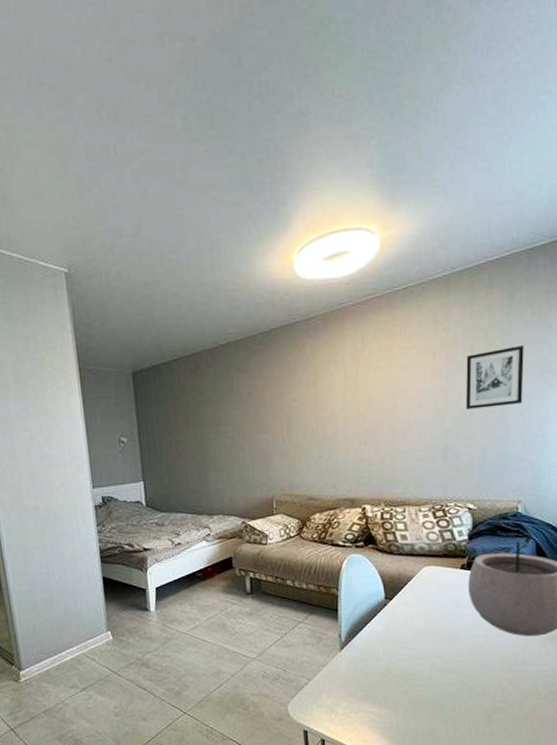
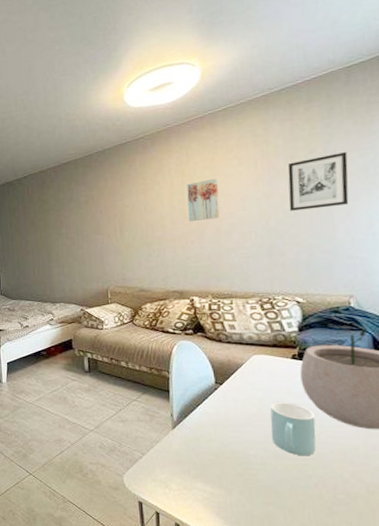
wall art: none [361,369,395,419] -> present [187,178,220,221]
mug: none [438,614,480,668] -> present [270,402,316,456]

